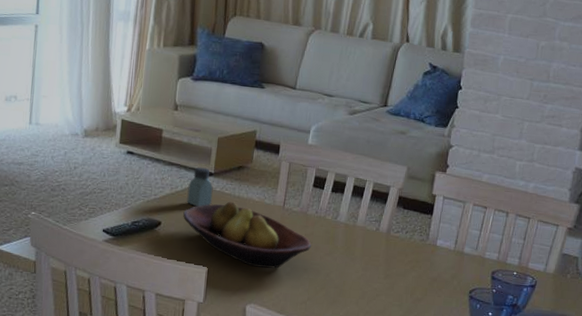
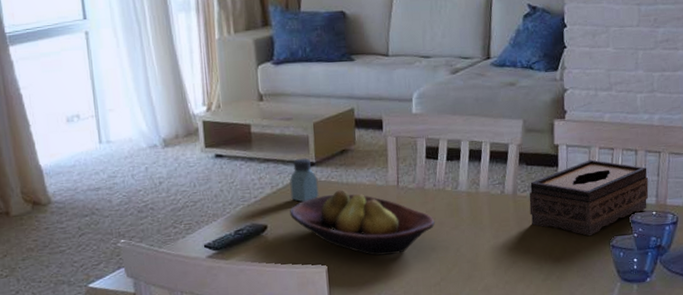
tissue box: none [399,213,515,284] -> present [529,159,649,237]

